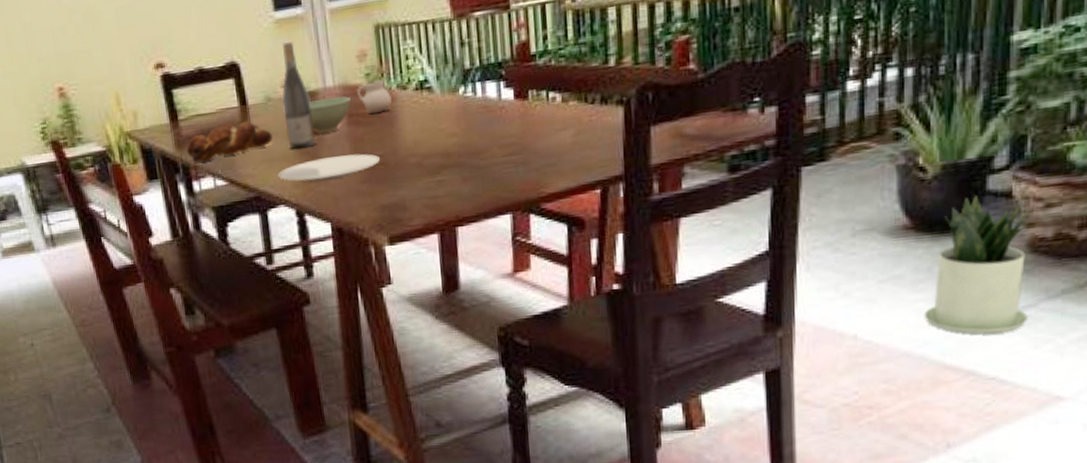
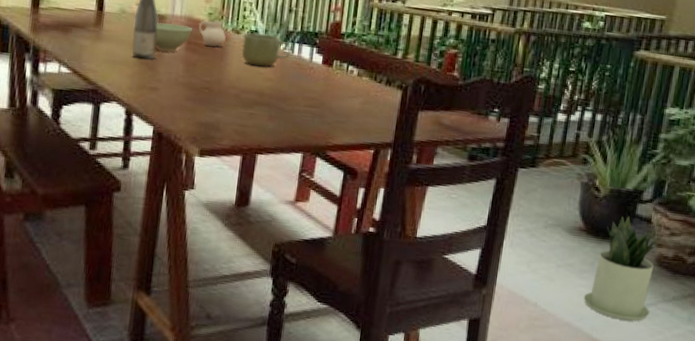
bread loaf: present [186,121,273,162] -> none [40,20,120,50]
plate: present [278,153,380,182] -> none [116,70,206,92]
cup: none [412,80,472,123] -> present [241,33,291,67]

